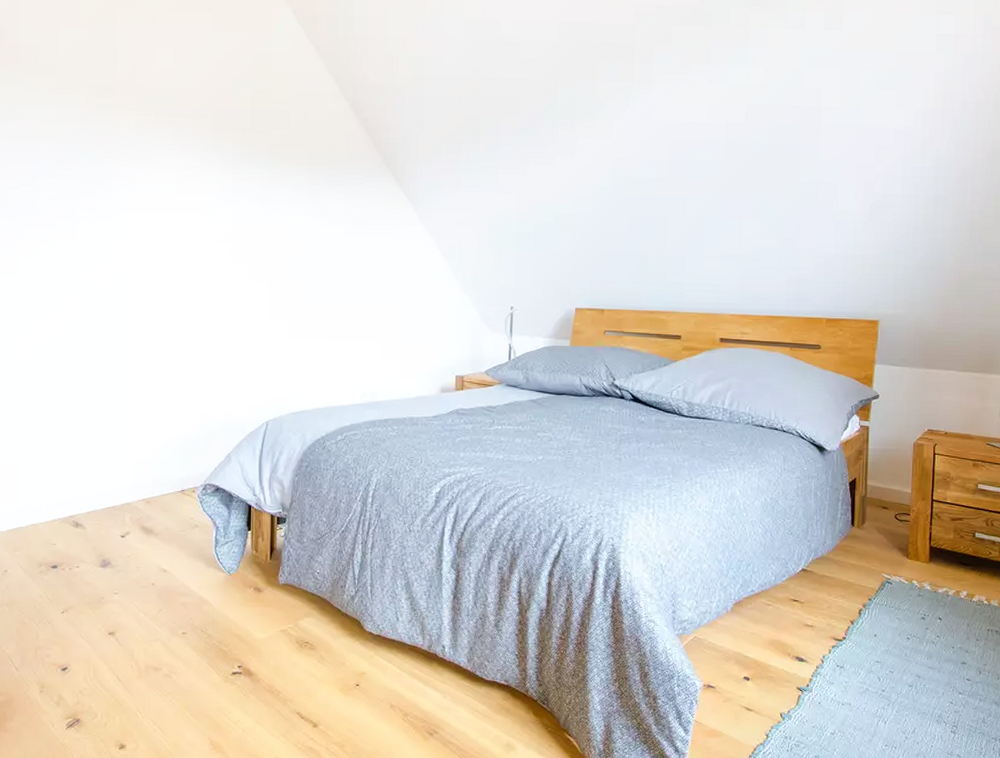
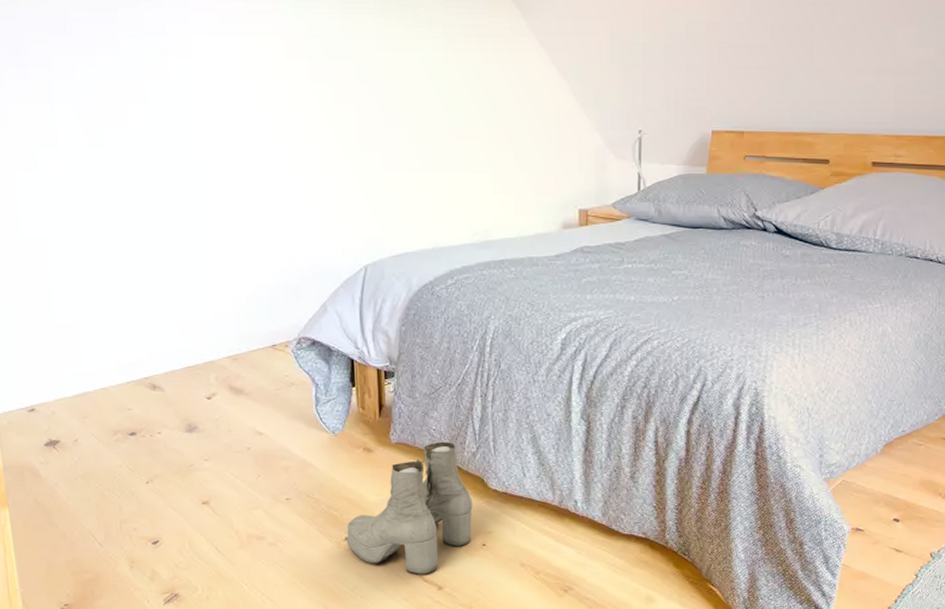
boots: none [234,584,349,711] -> present [346,441,473,575]

